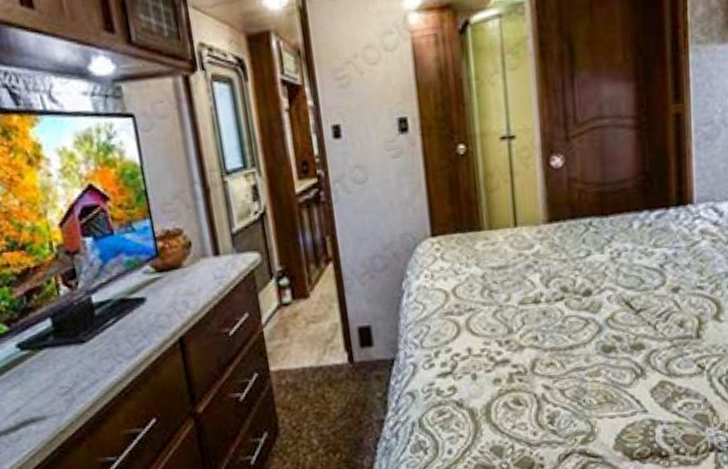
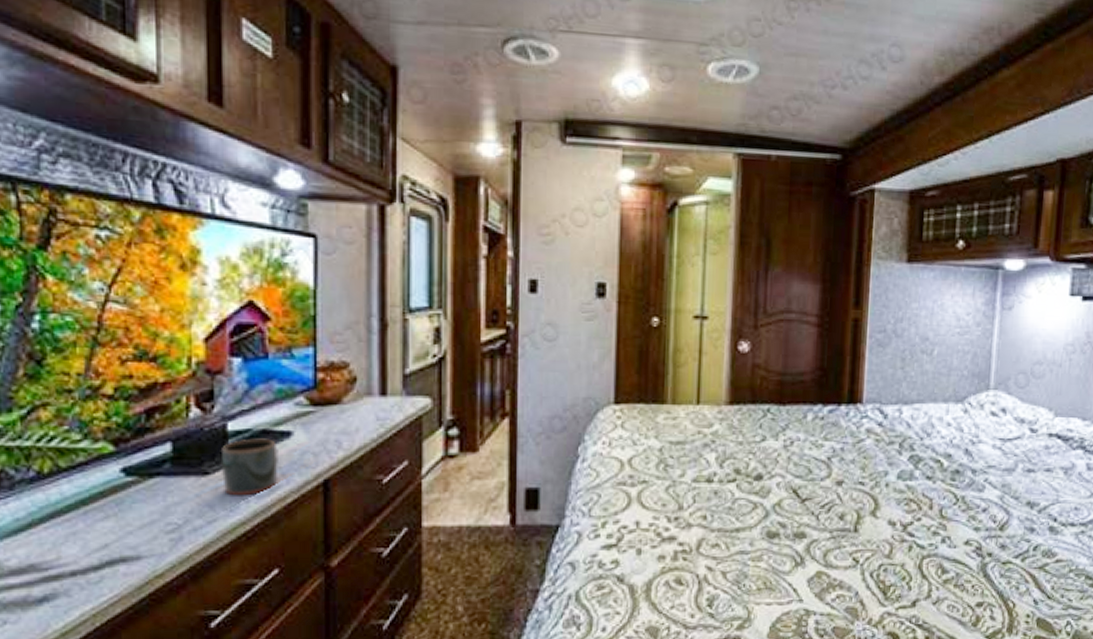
mug: none [91,306,141,358] -> present [220,438,278,495]

